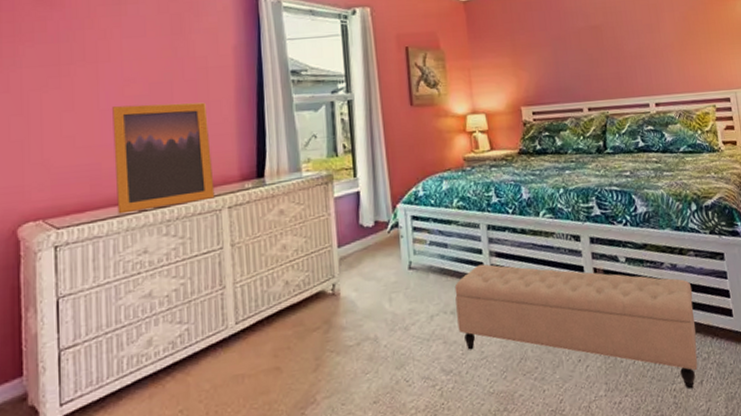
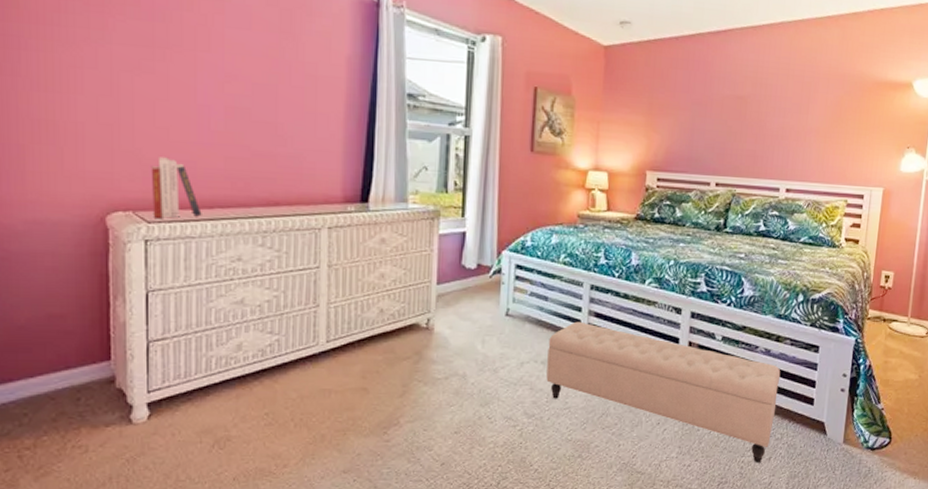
books: none [59,163,108,223] -> present [151,157,202,219]
picture frame: present [112,102,215,214] -> none [210,103,315,218]

